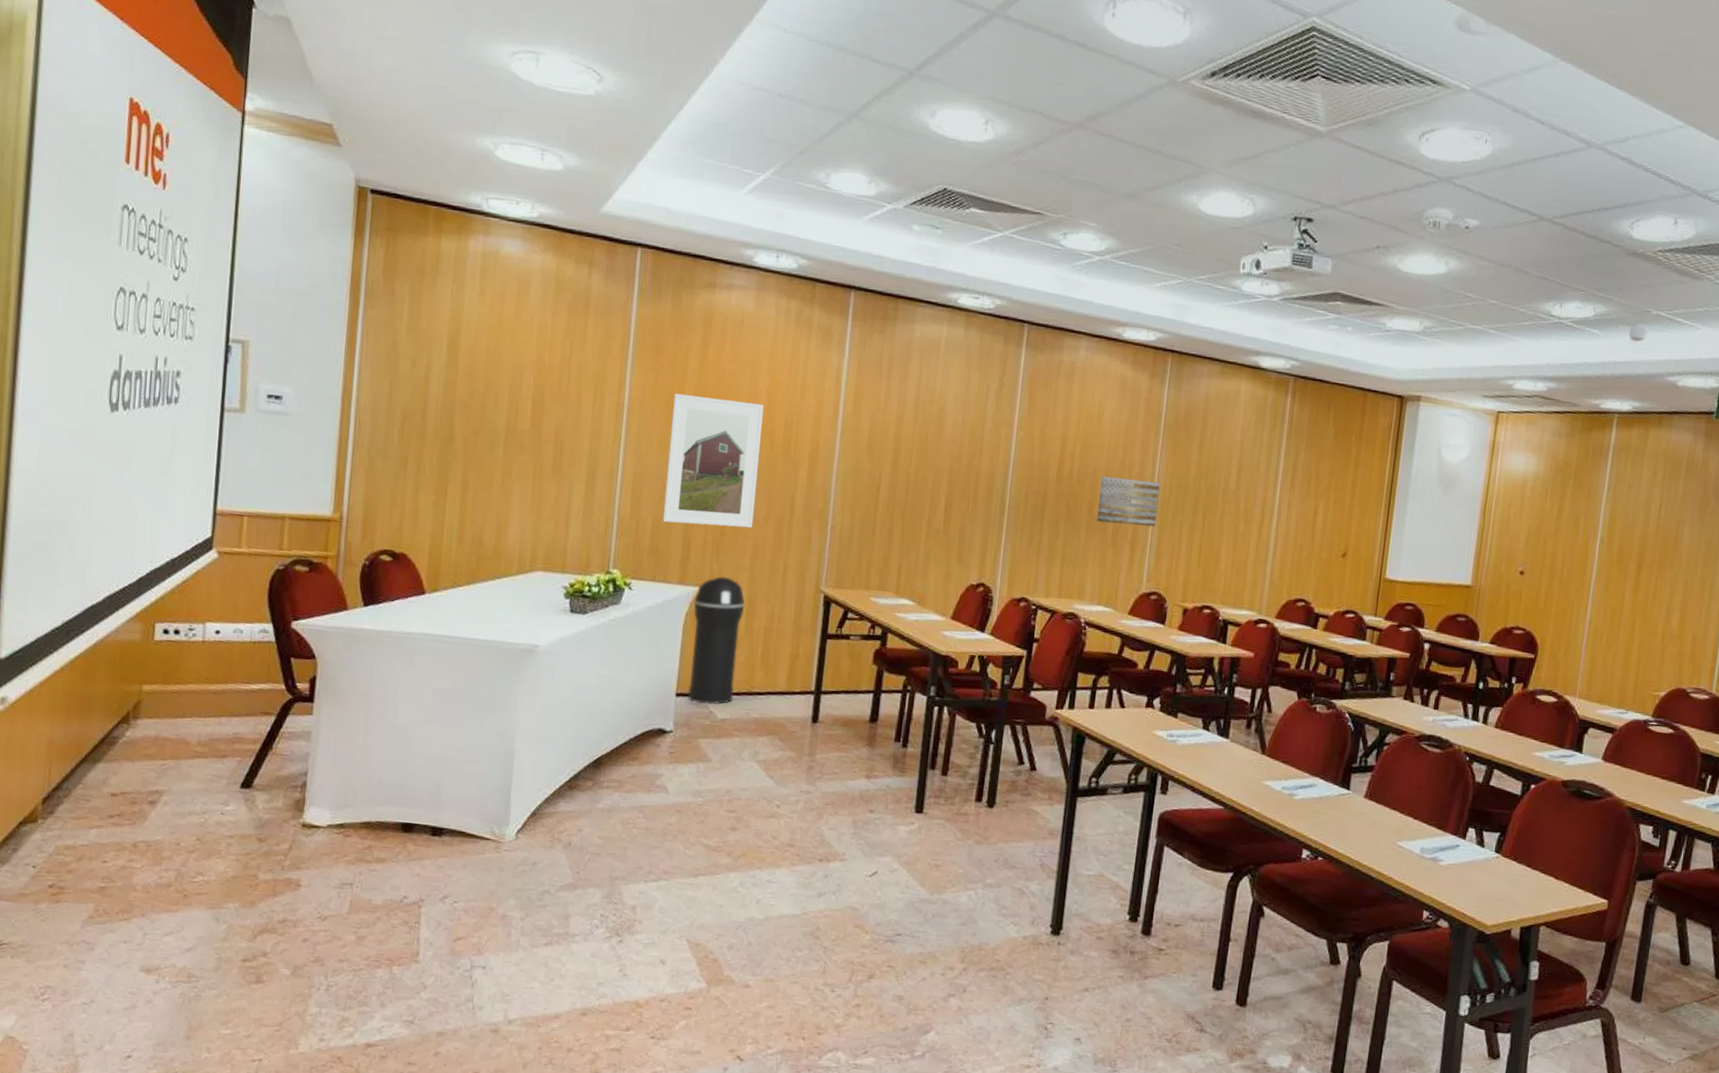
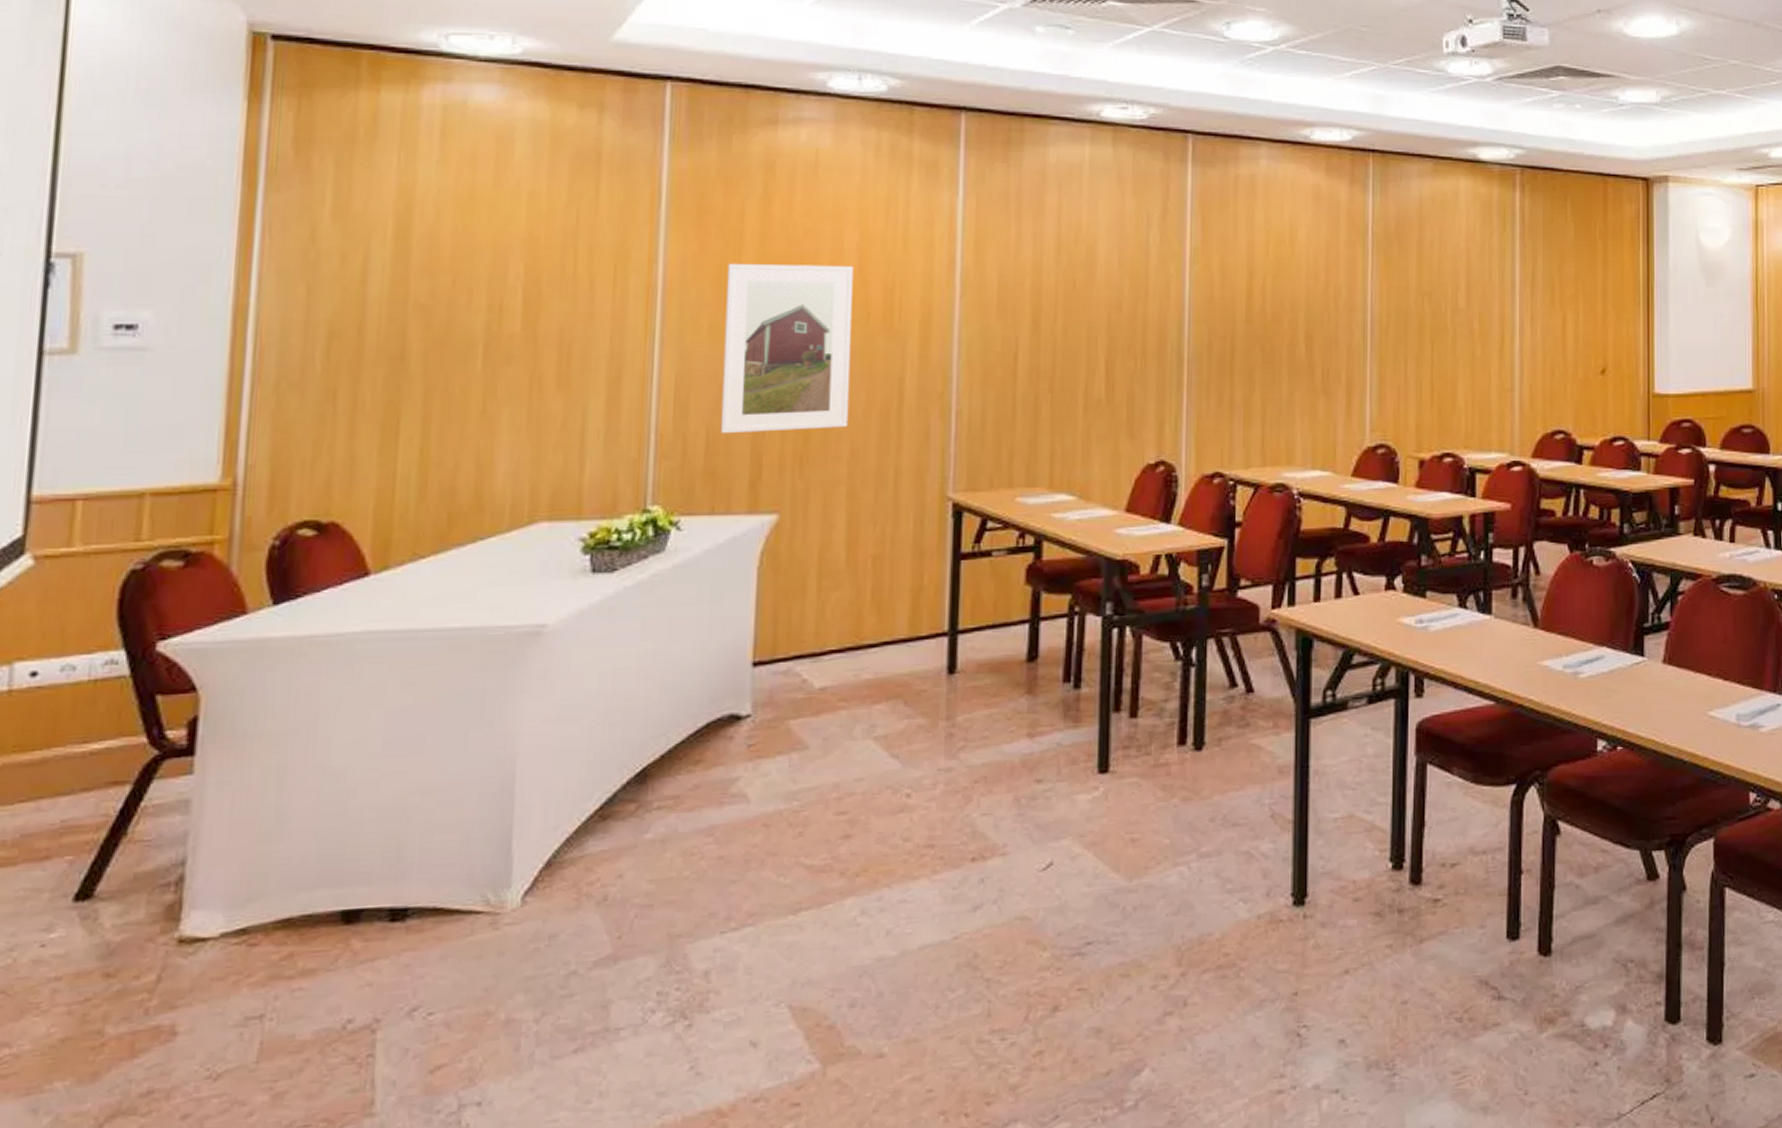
trash can: present [688,576,745,705] -> none [770,496,844,672]
wall art: present [1097,476,1160,527] -> none [1301,309,1375,366]

